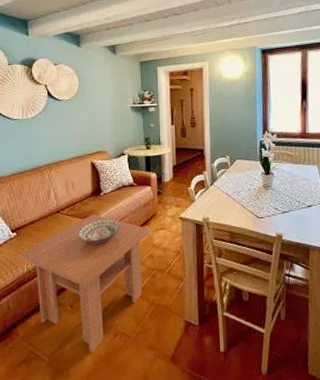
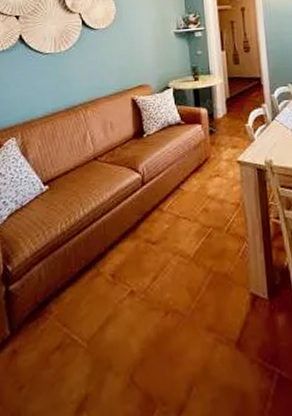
coffee table: present [20,215,151,353] -> none [53,161,204,336]
decorative bowl: present [78,219,121,245] -> none [118,165,169,199]

